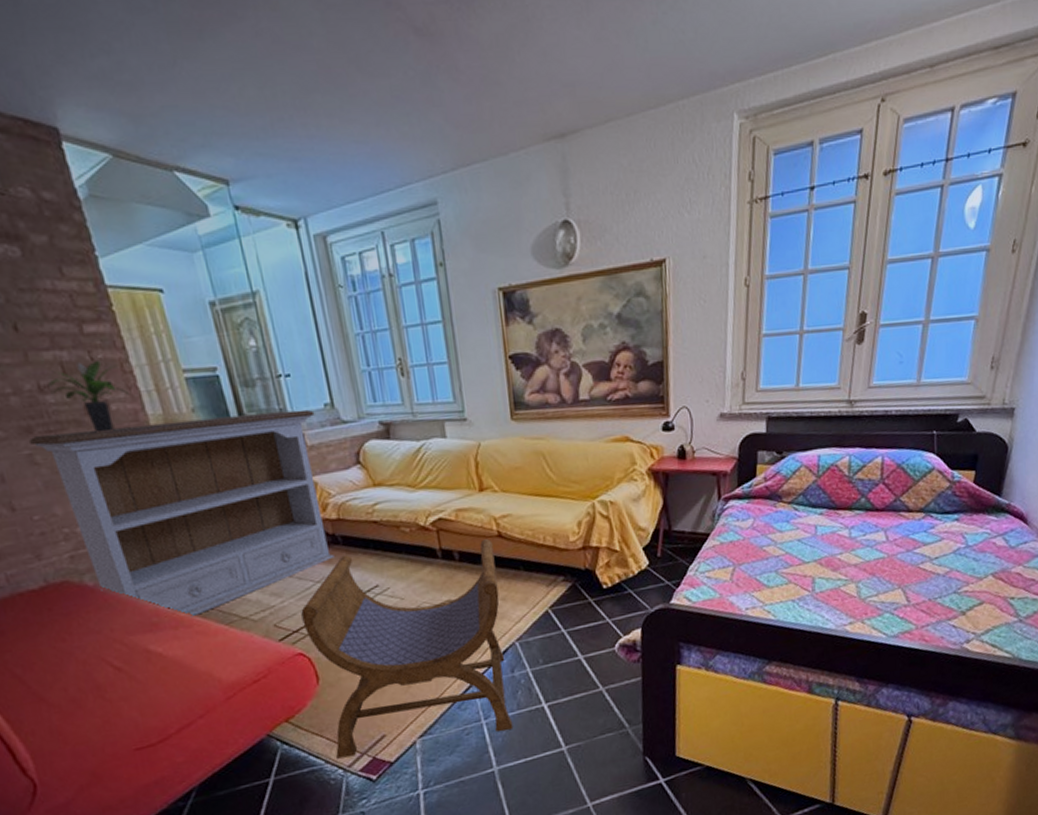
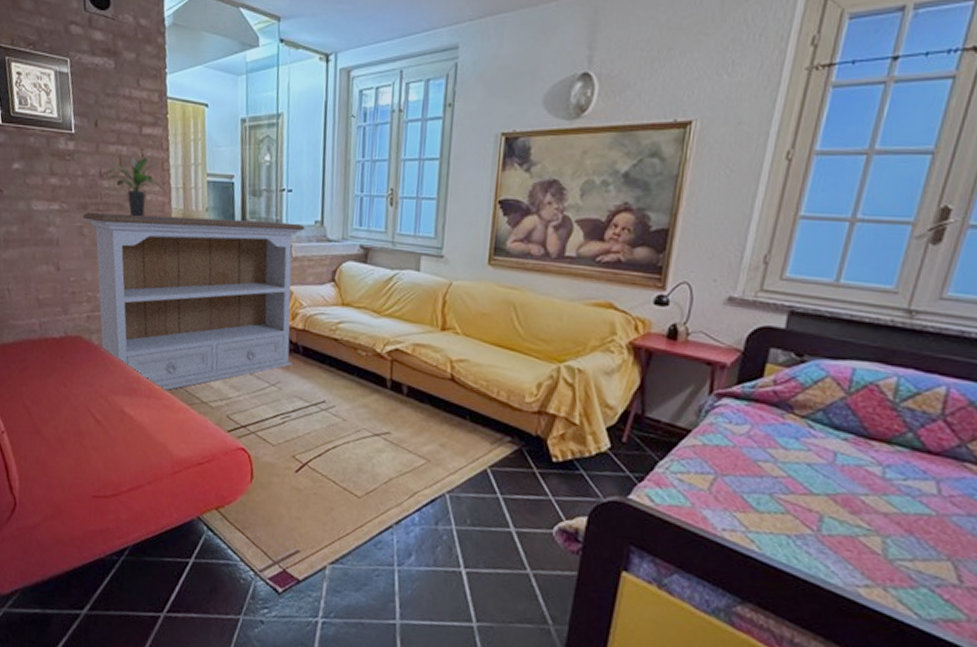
stool: present [301,538,514,759] -> none [251,365,444,585]

